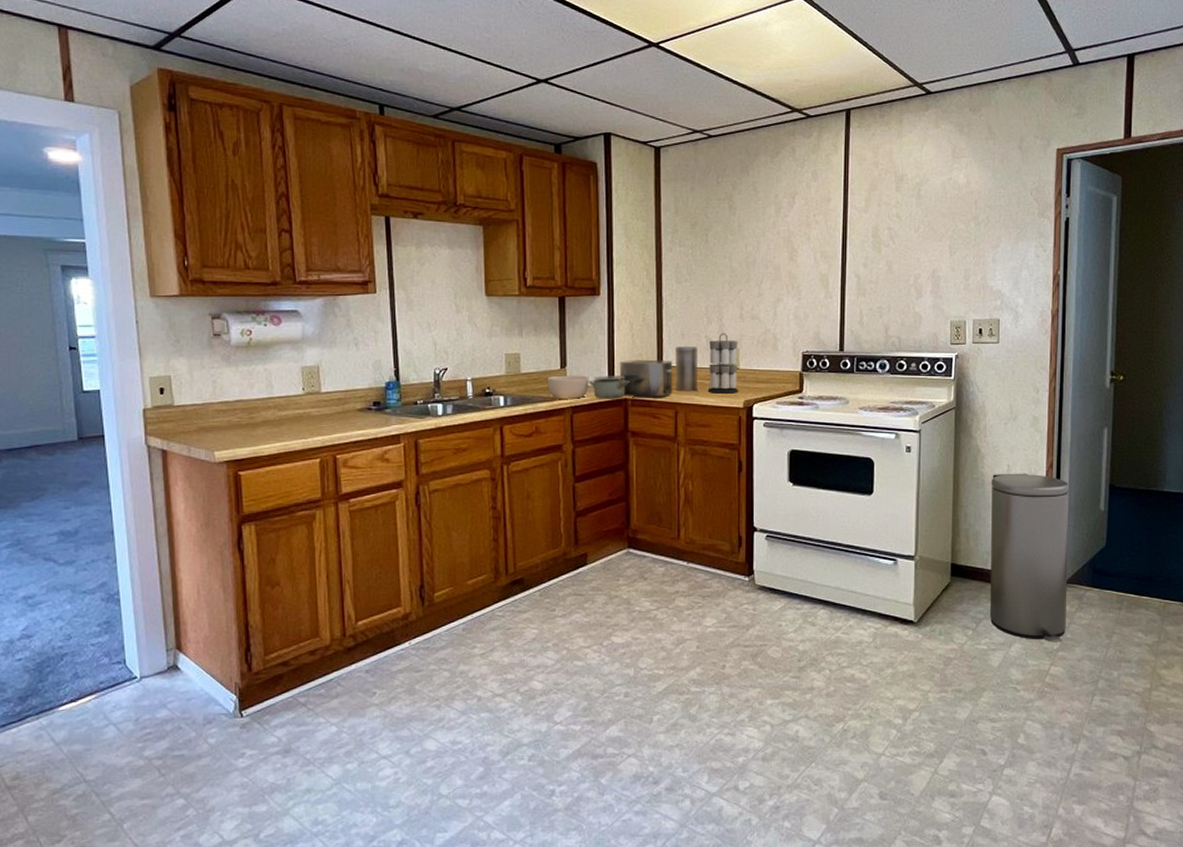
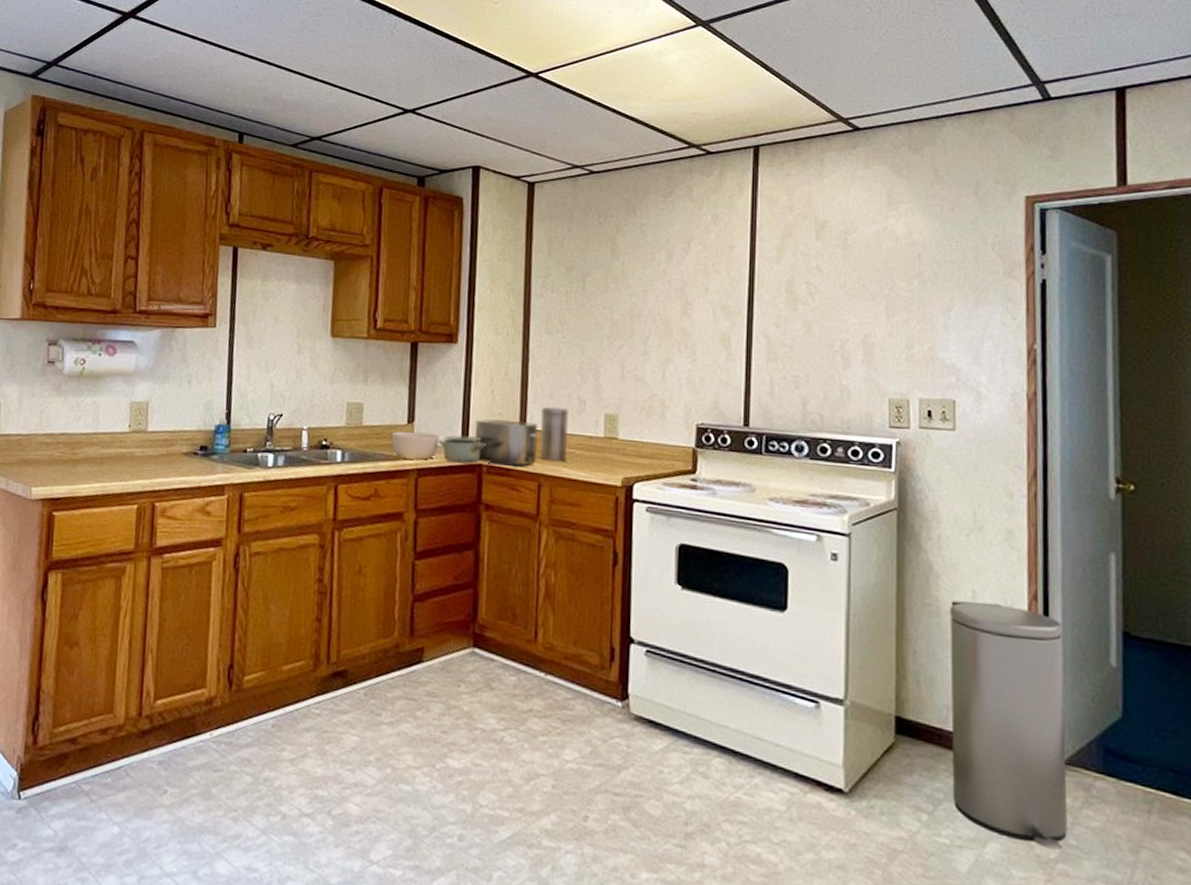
spice rack: present [707,333,738,394] -> none [578,394,617,468]

